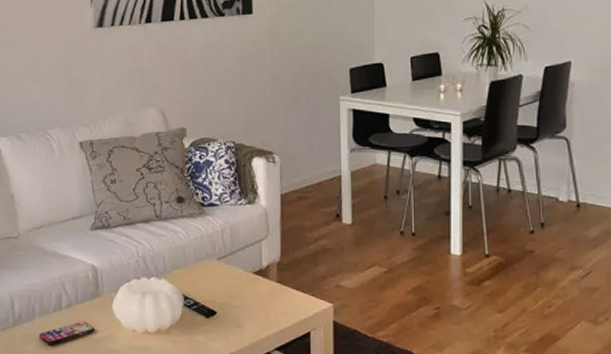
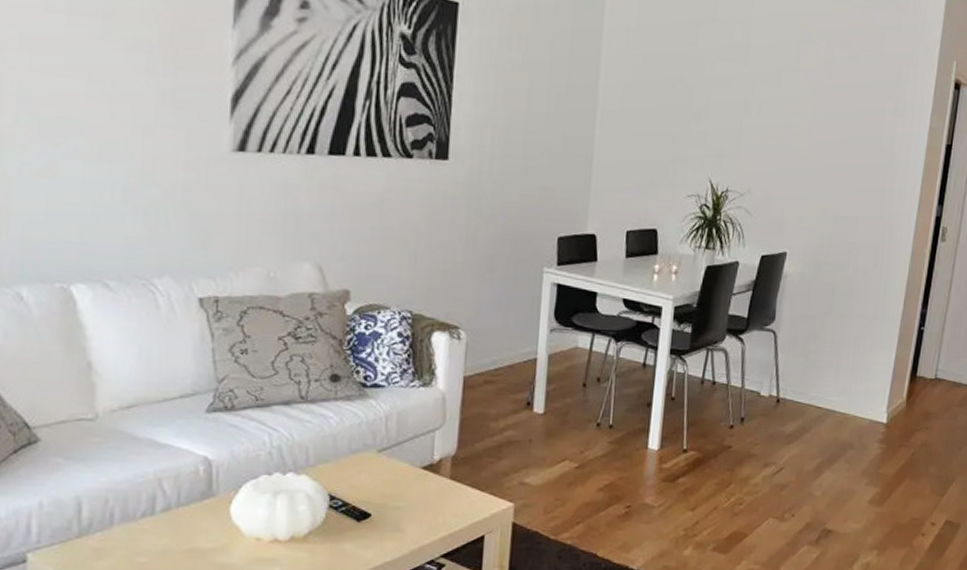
smartphone: present [38,321,95,346] -> none [116,528,203,561]

